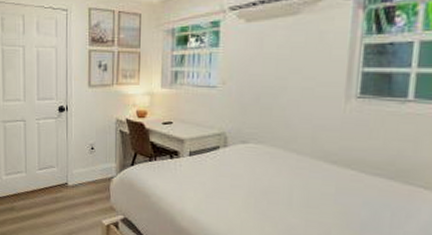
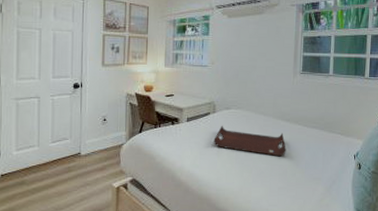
serving tray: none [224,163,331,211] -> present [213,125,286,157]

